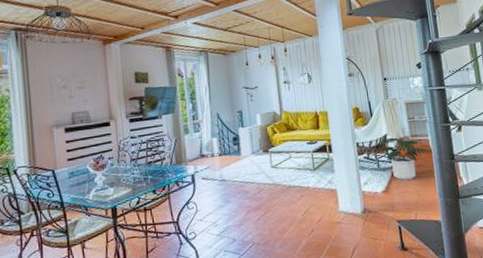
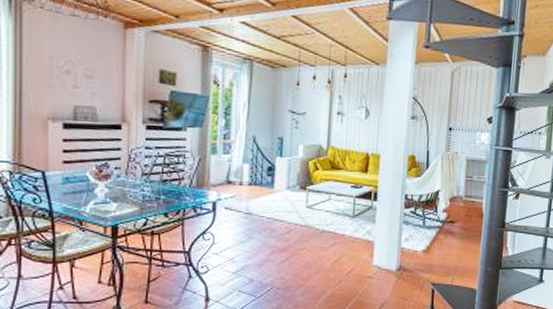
potted plant: present [377,137,432,180] -> none [426,194,483,242]

